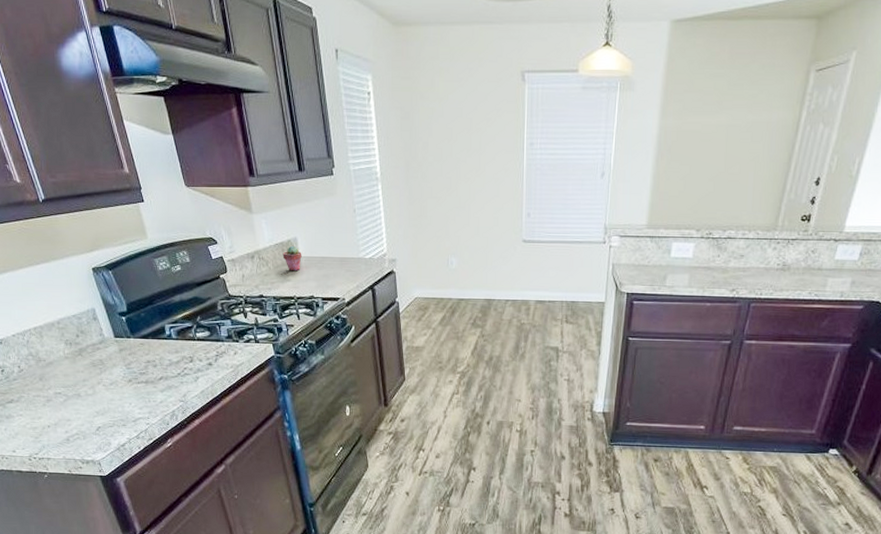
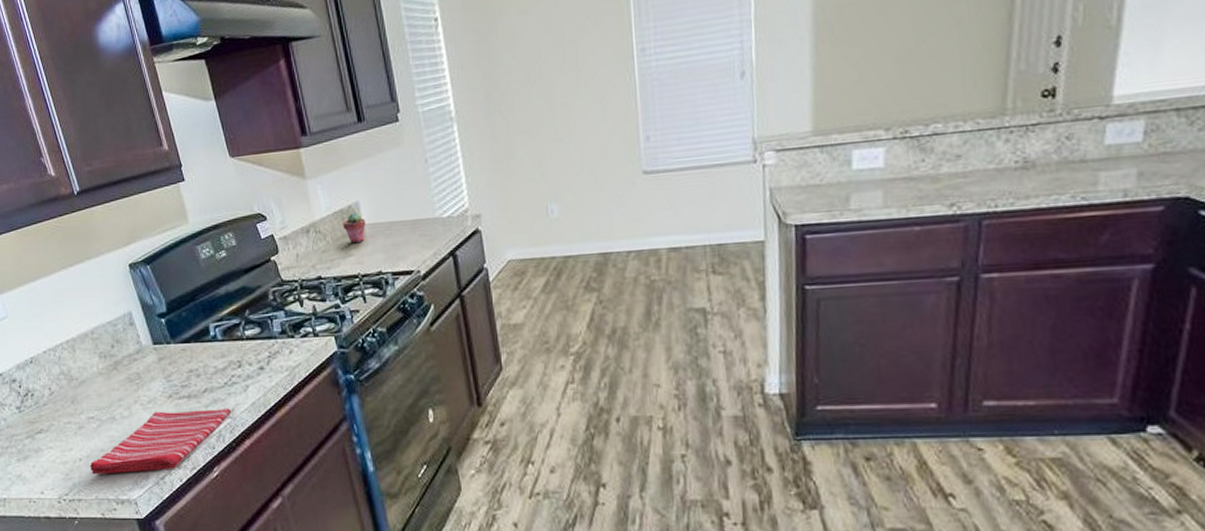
dish towel: none [57,392,183,440] -> present [89,408,230,475]

